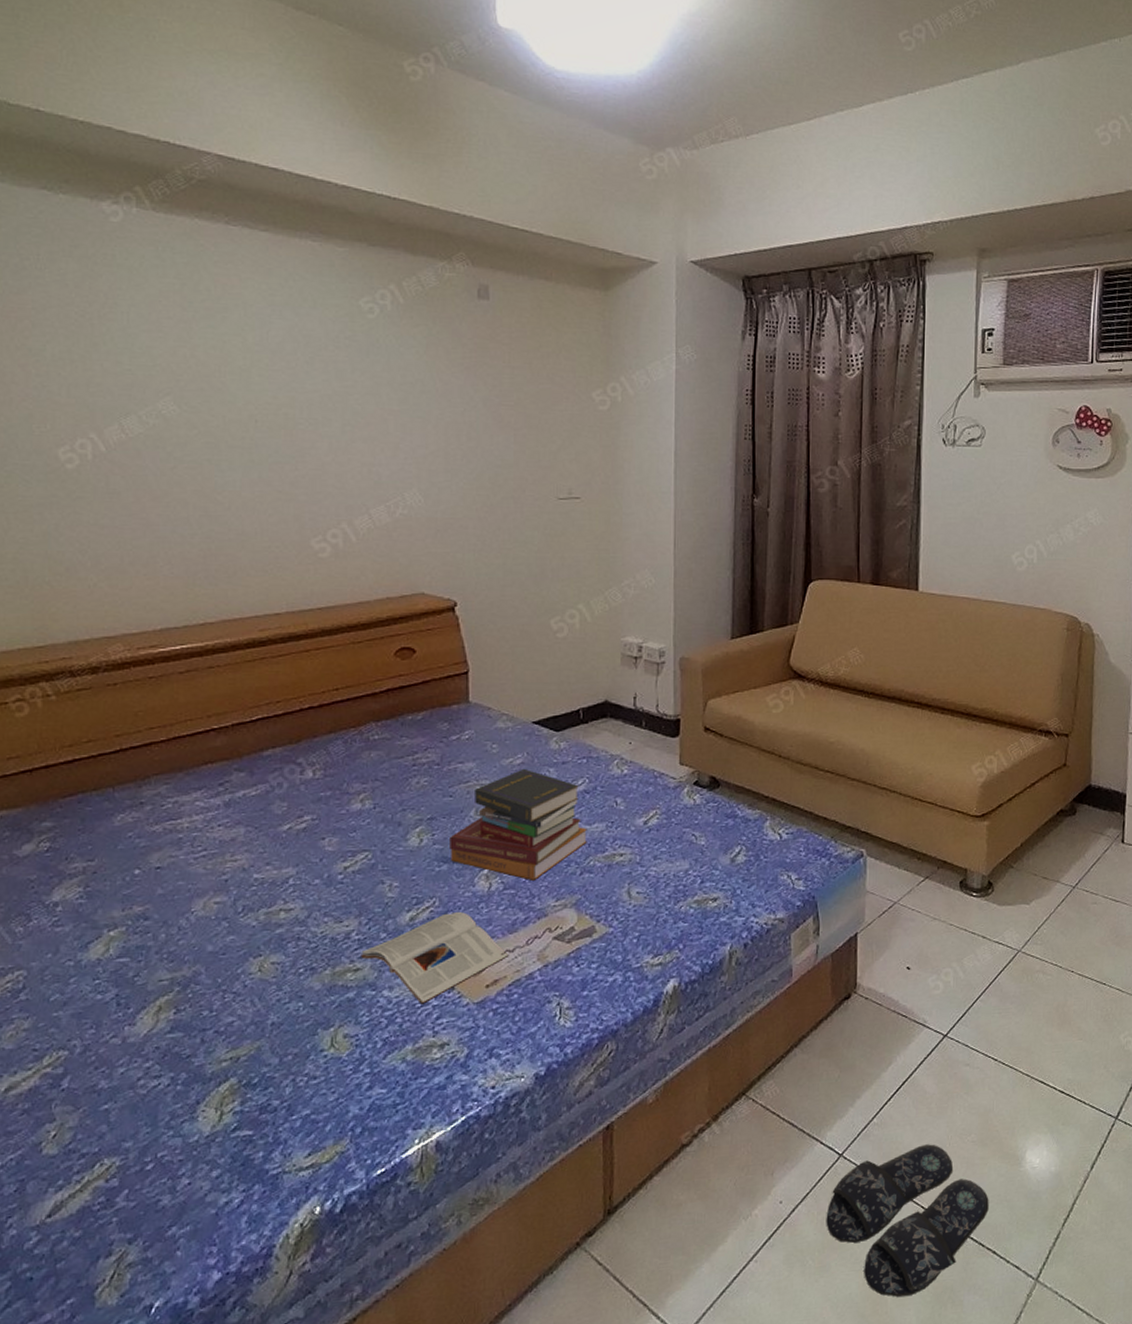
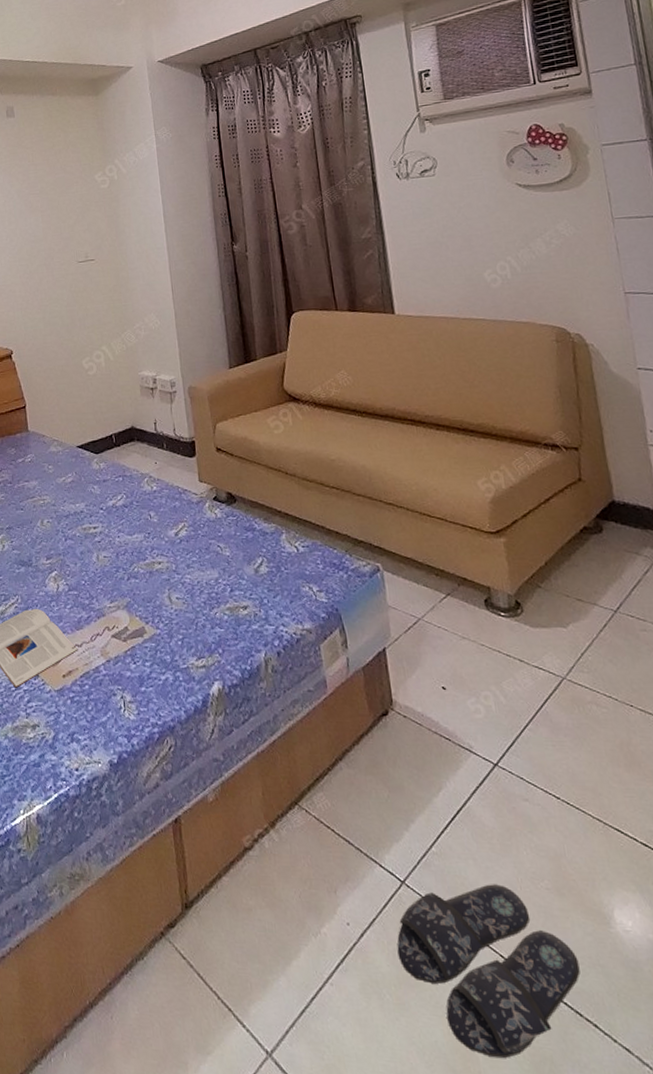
books: present [450,768,587,882] -> none [24,486,130,585]

